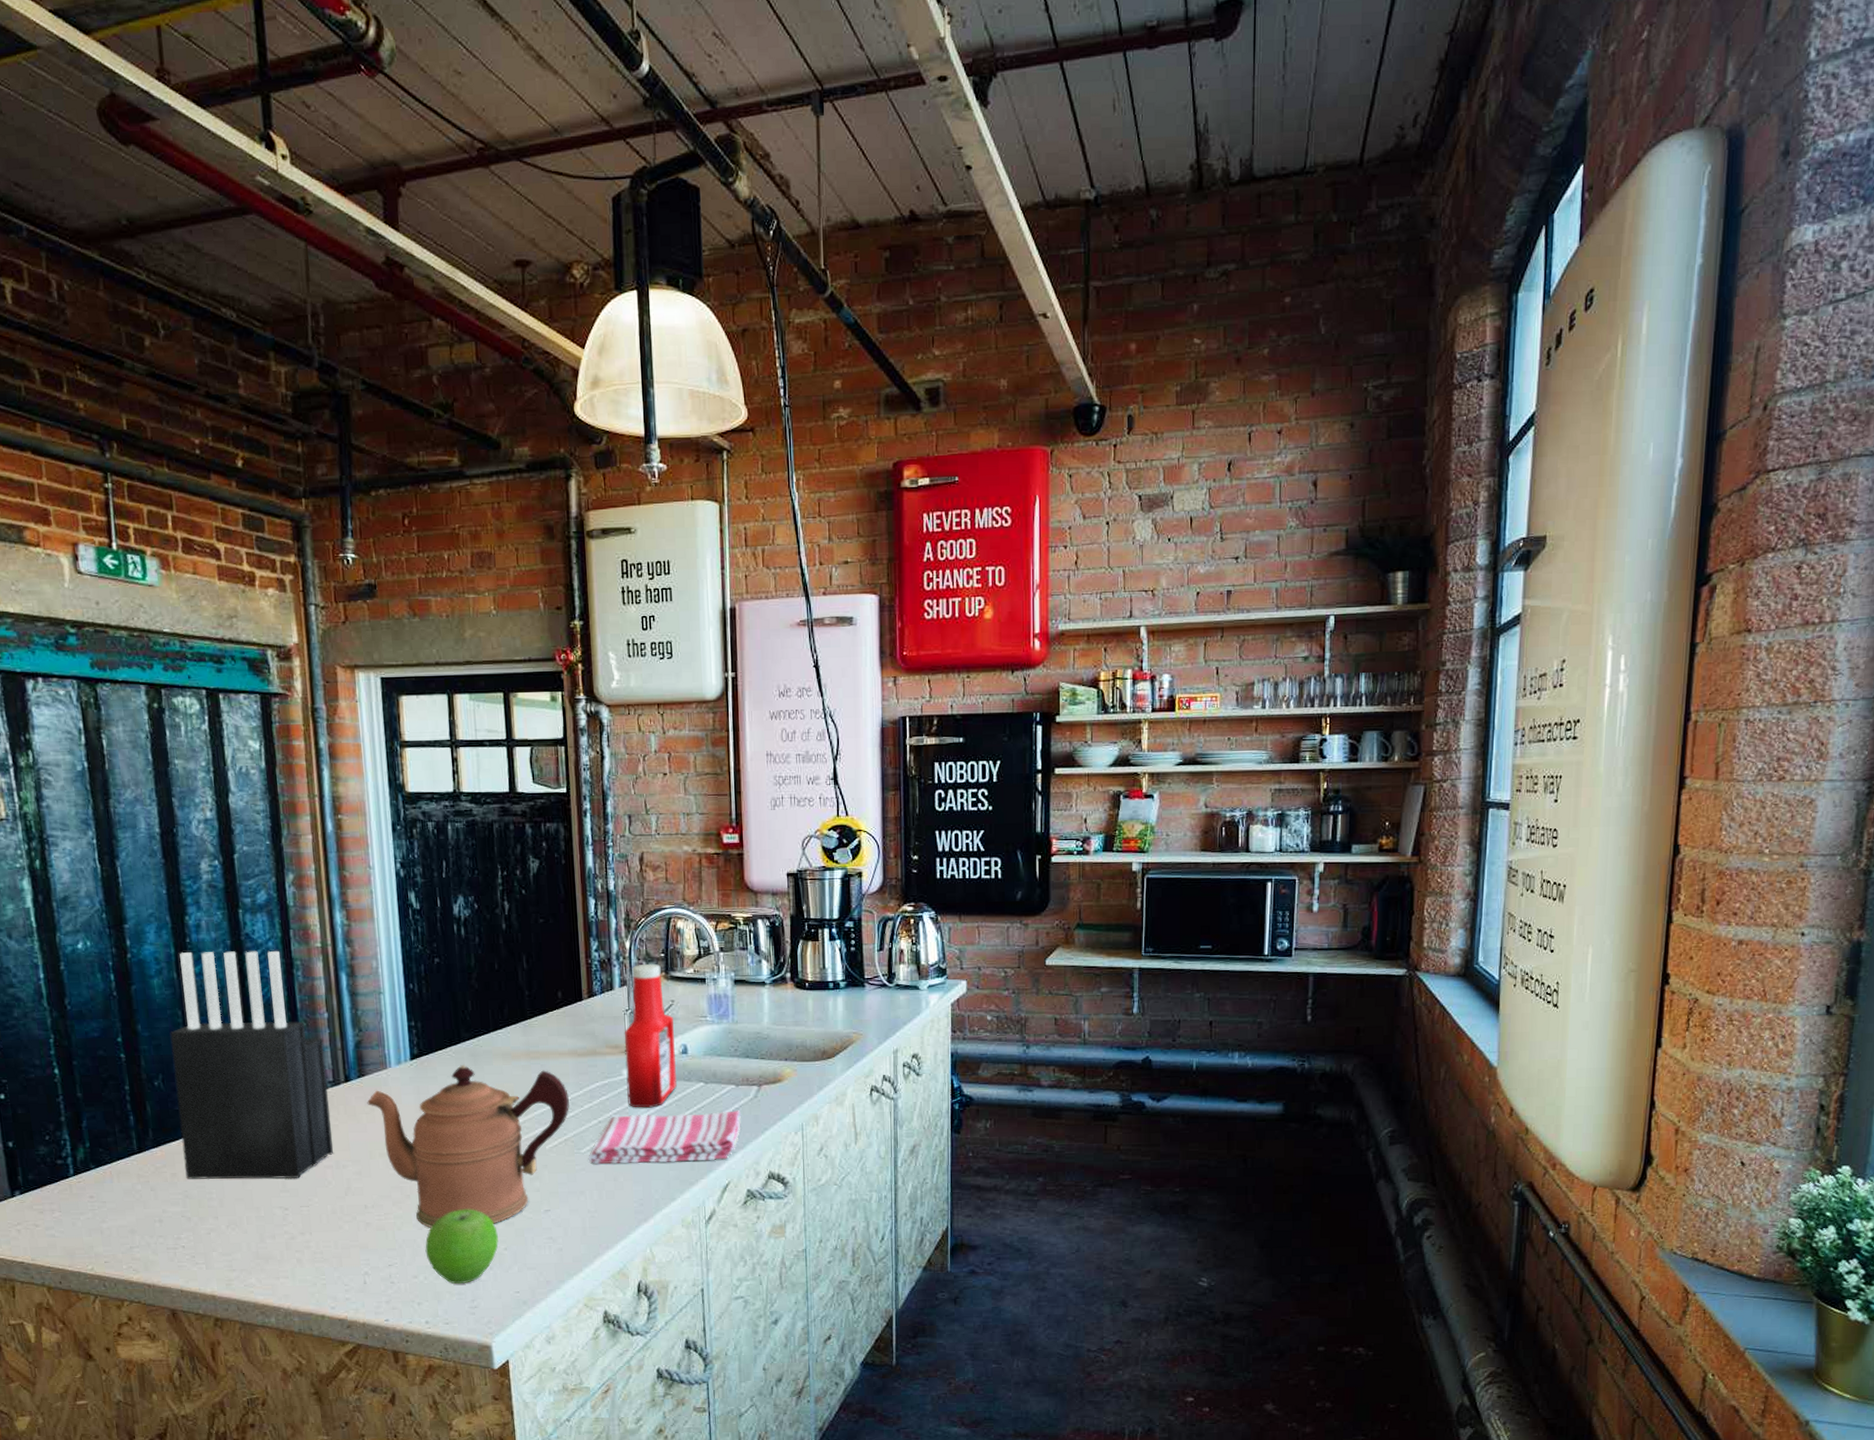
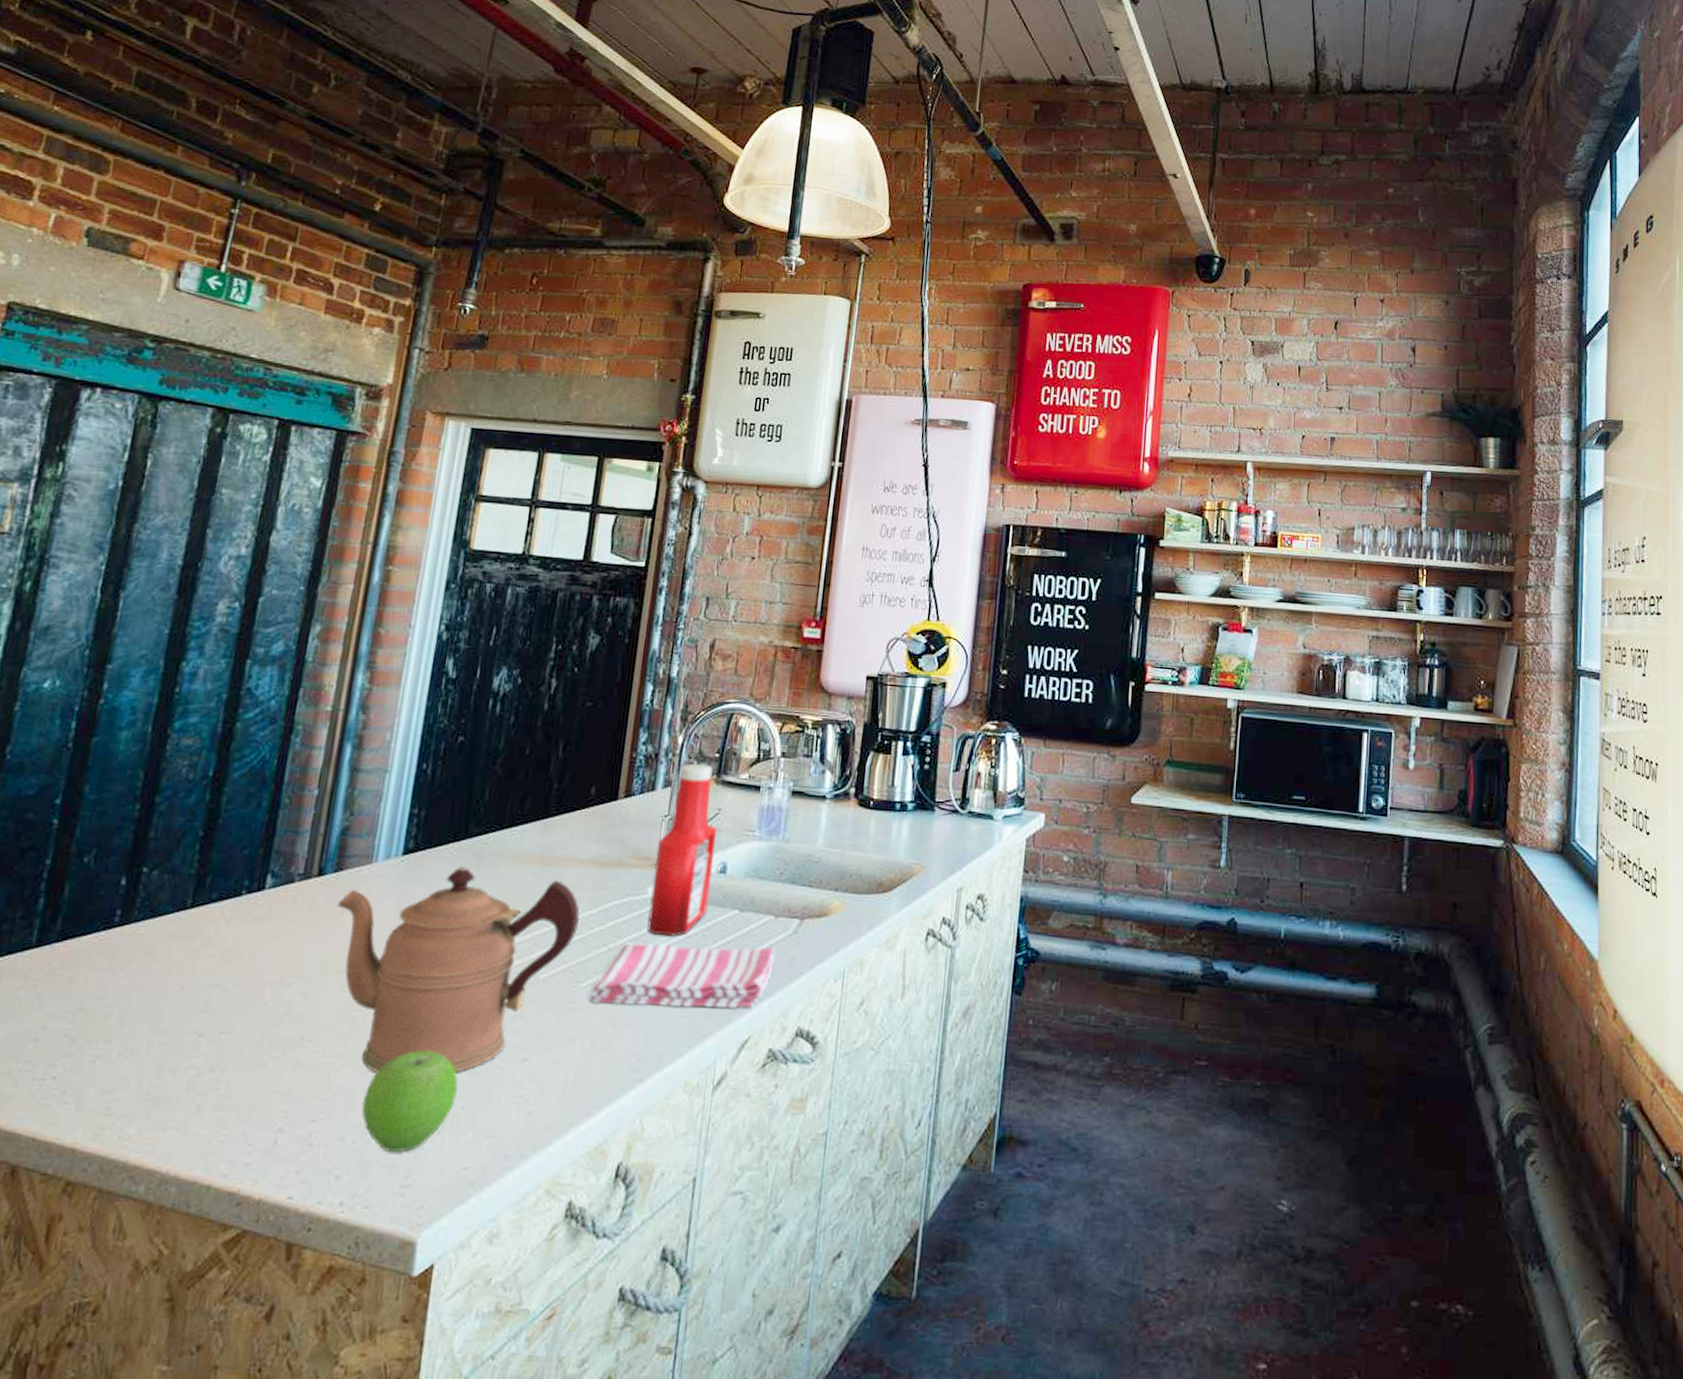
knife block: present [170,950,333,1180] -> none [86,703,305,996]

